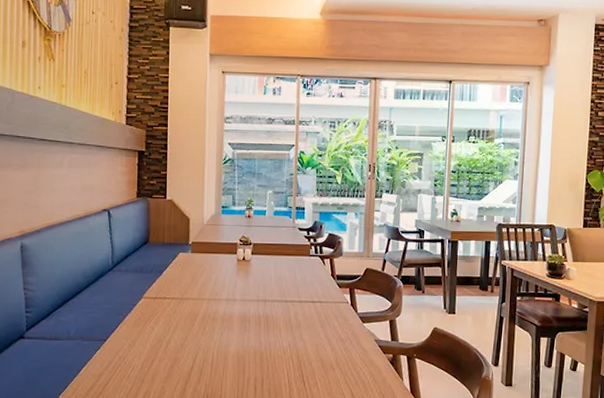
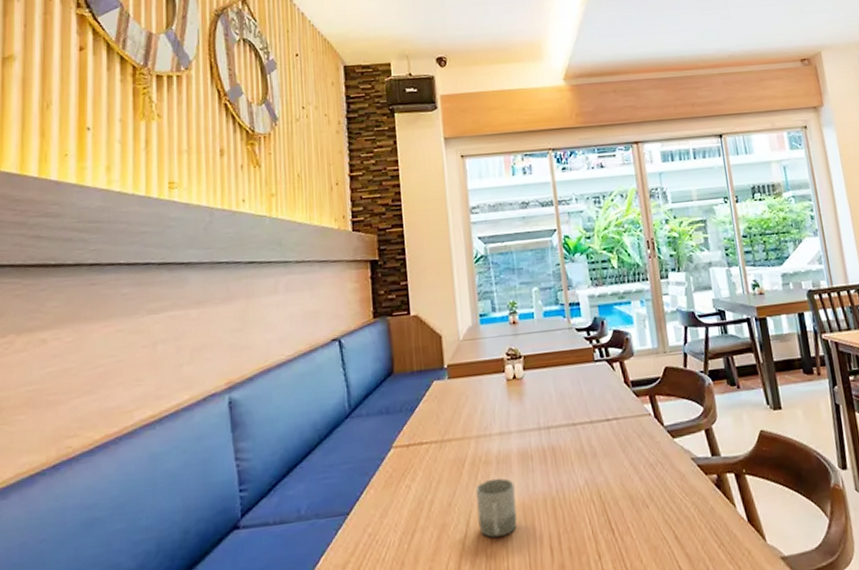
cup: none [202,332,233,373] -> present [475,478,518,538]

